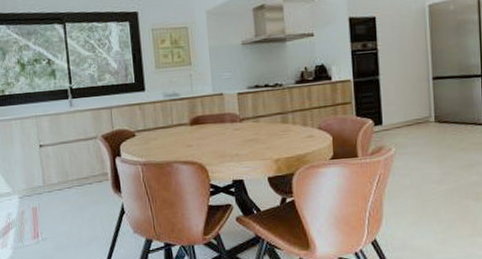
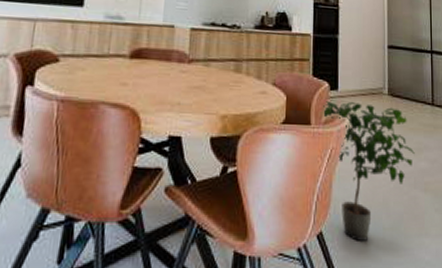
potted plant: none [369,132,465,244] -> present [323,101,415,241]

